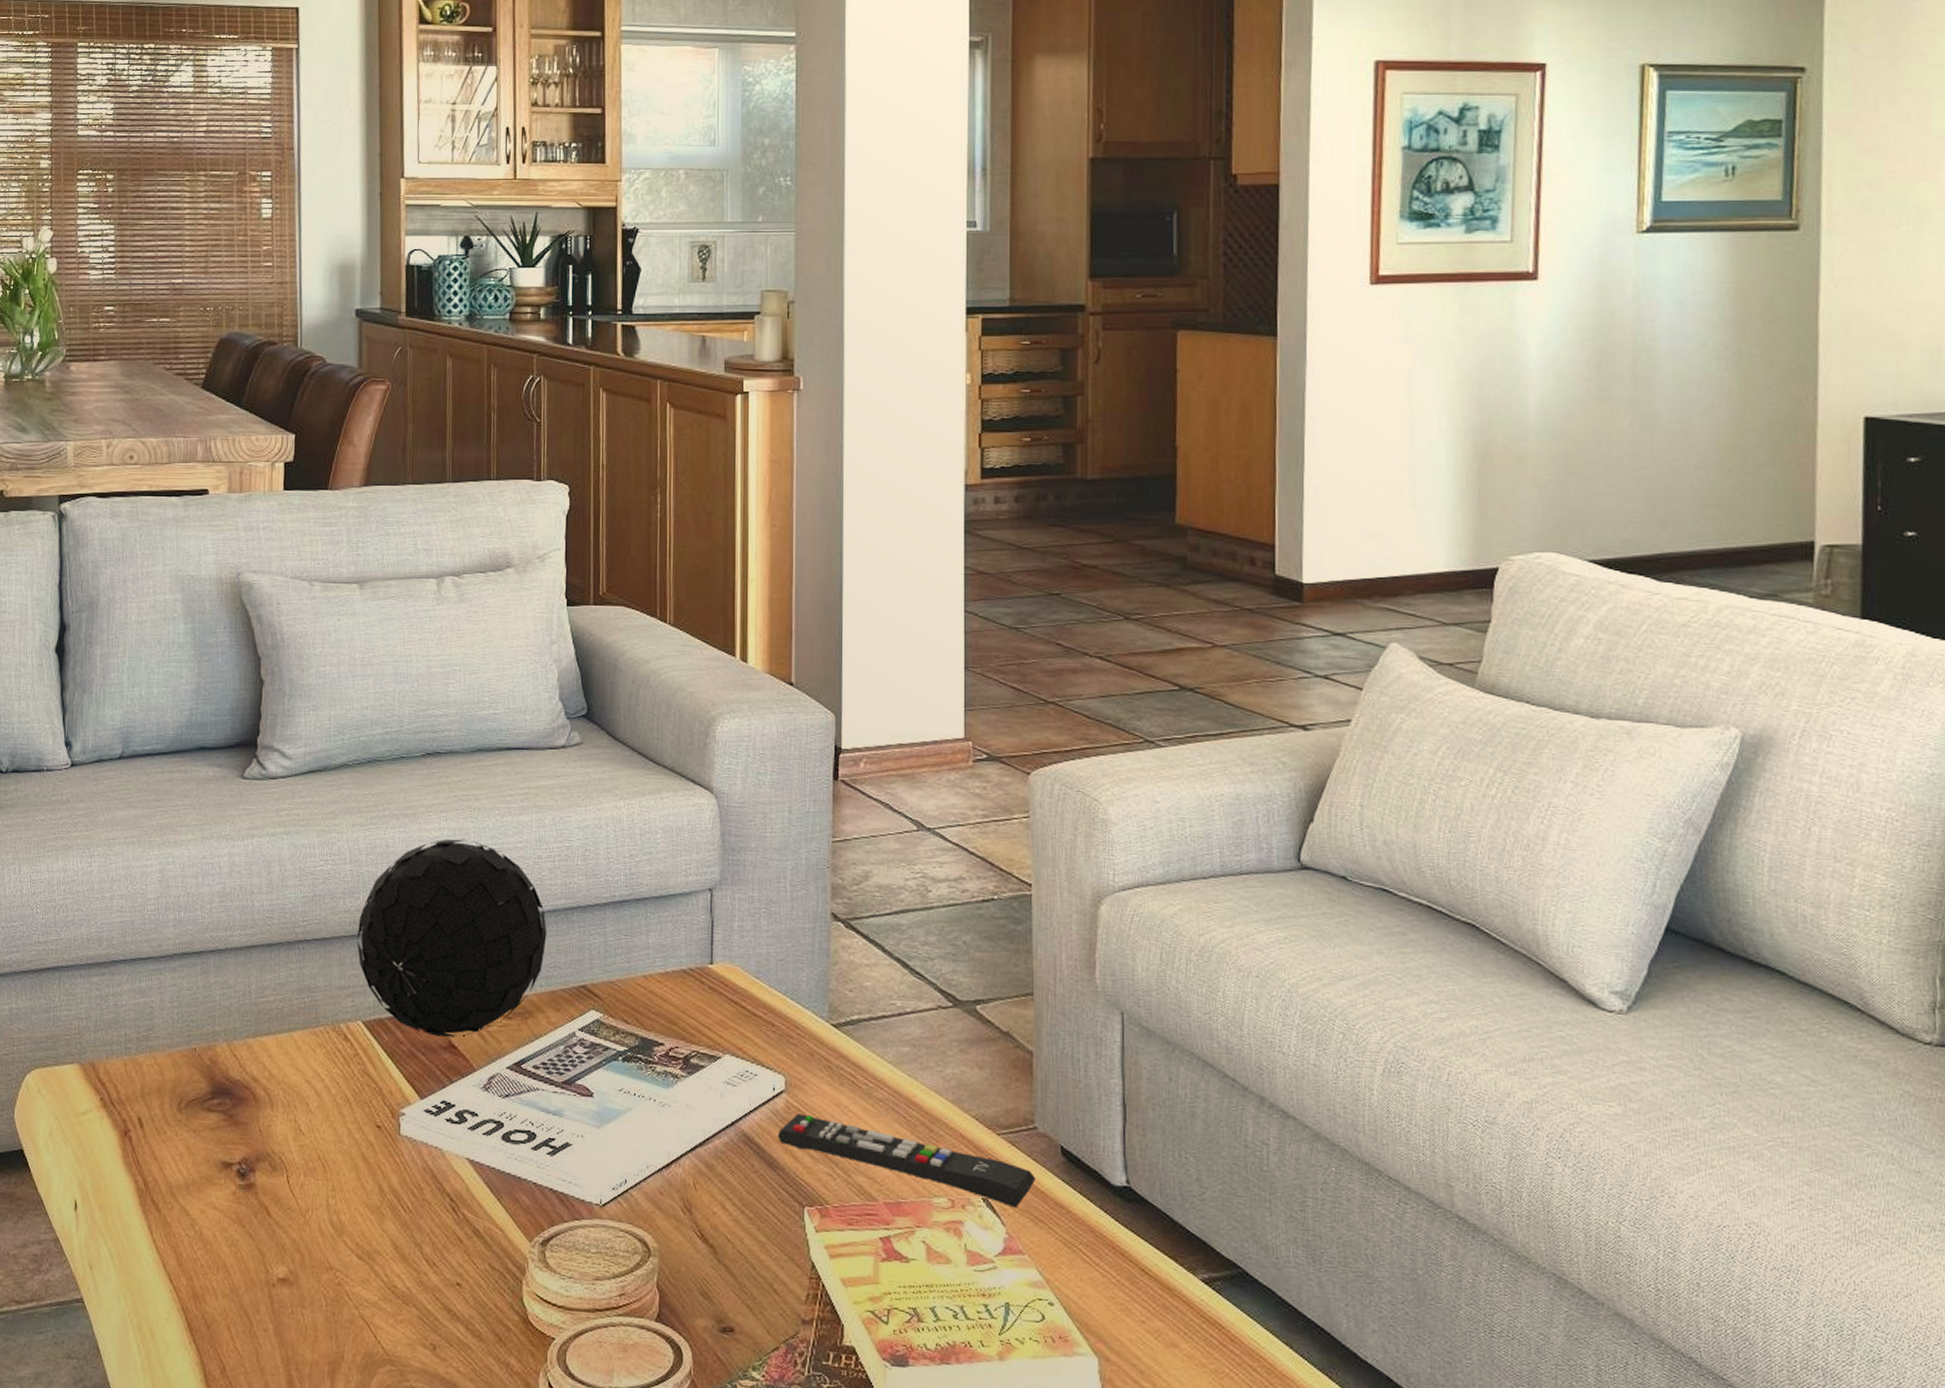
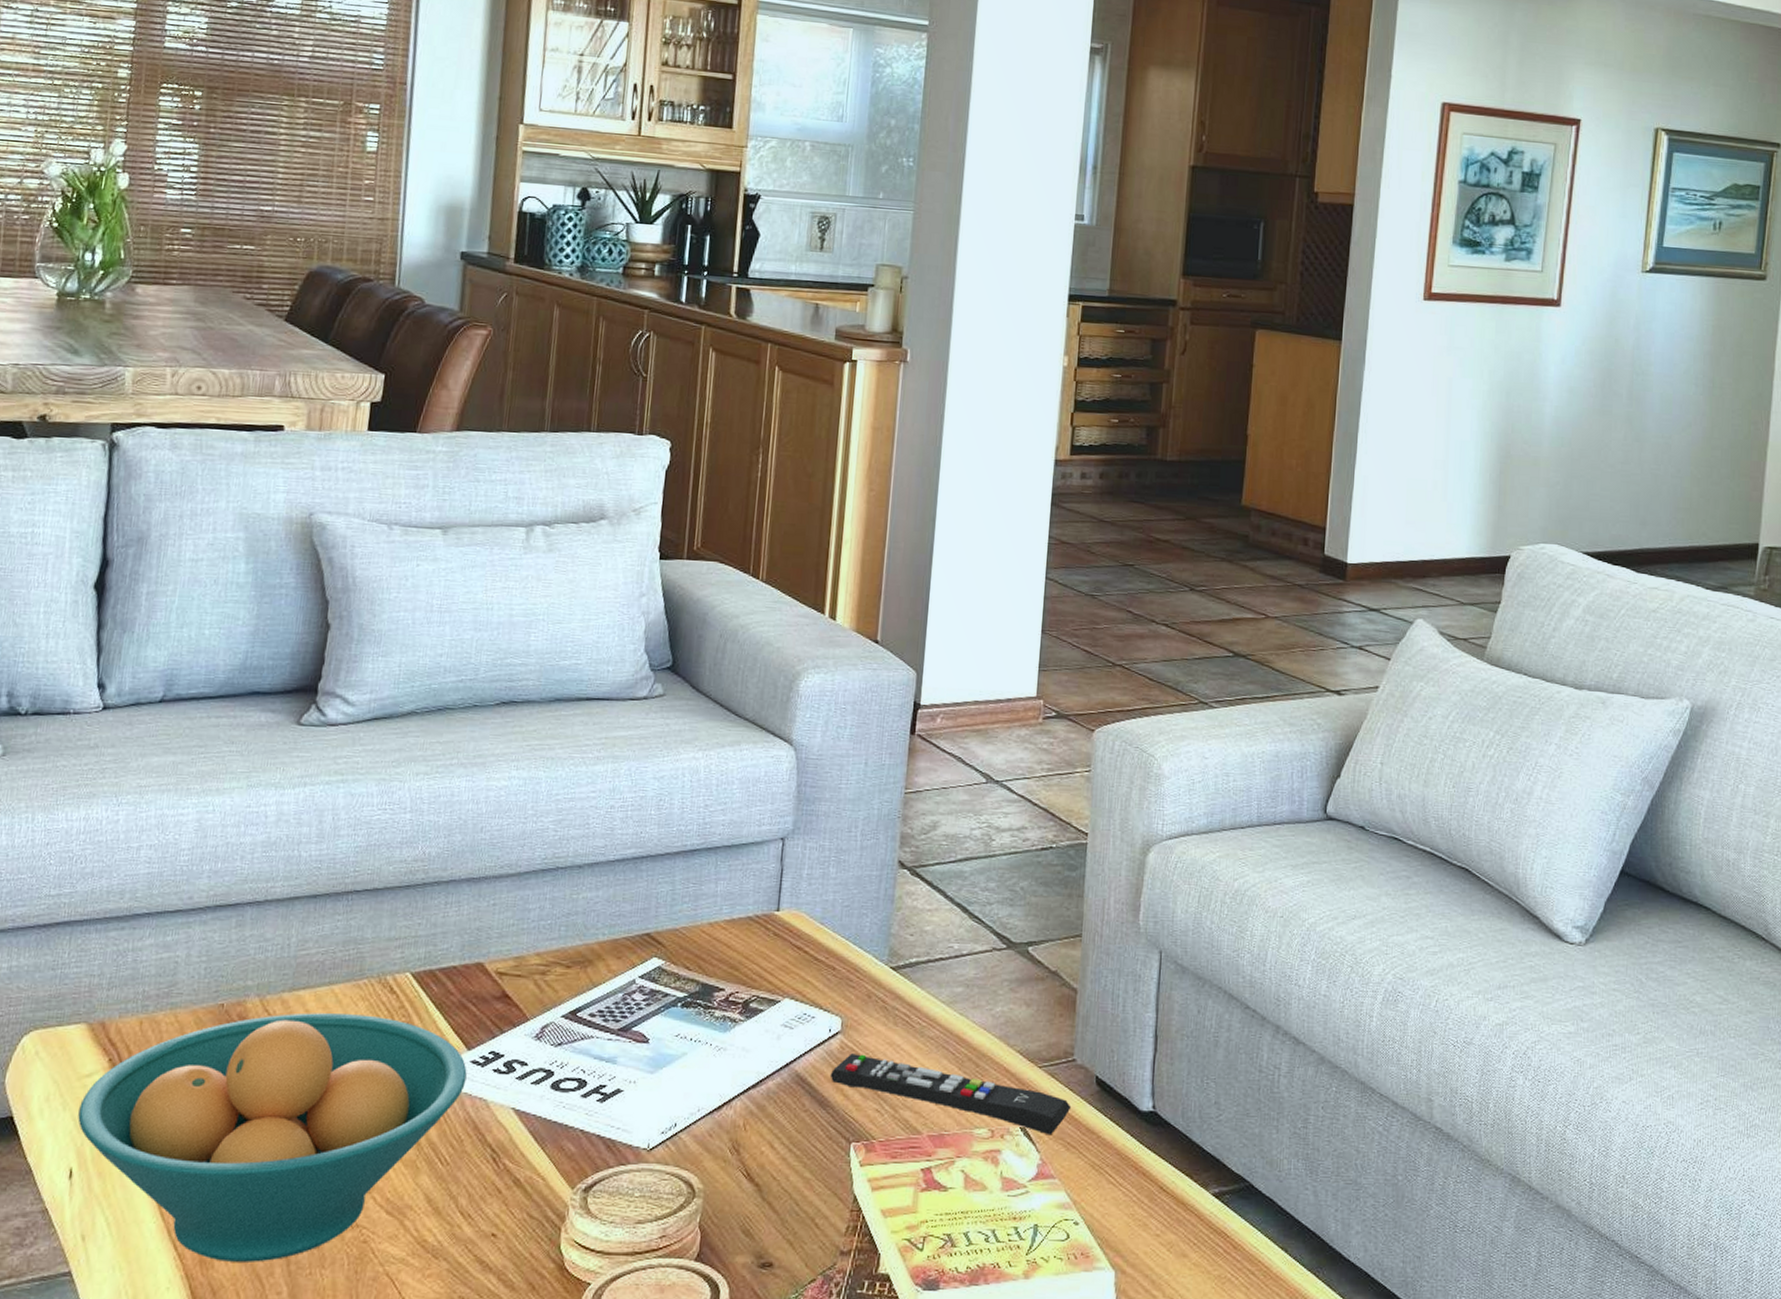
fruit bowl: none [78,1058,421,1299] -> present [78,1013,467,1262]
decorative orb: present [356,838,547,1037] -> none [411,788,615,987]

